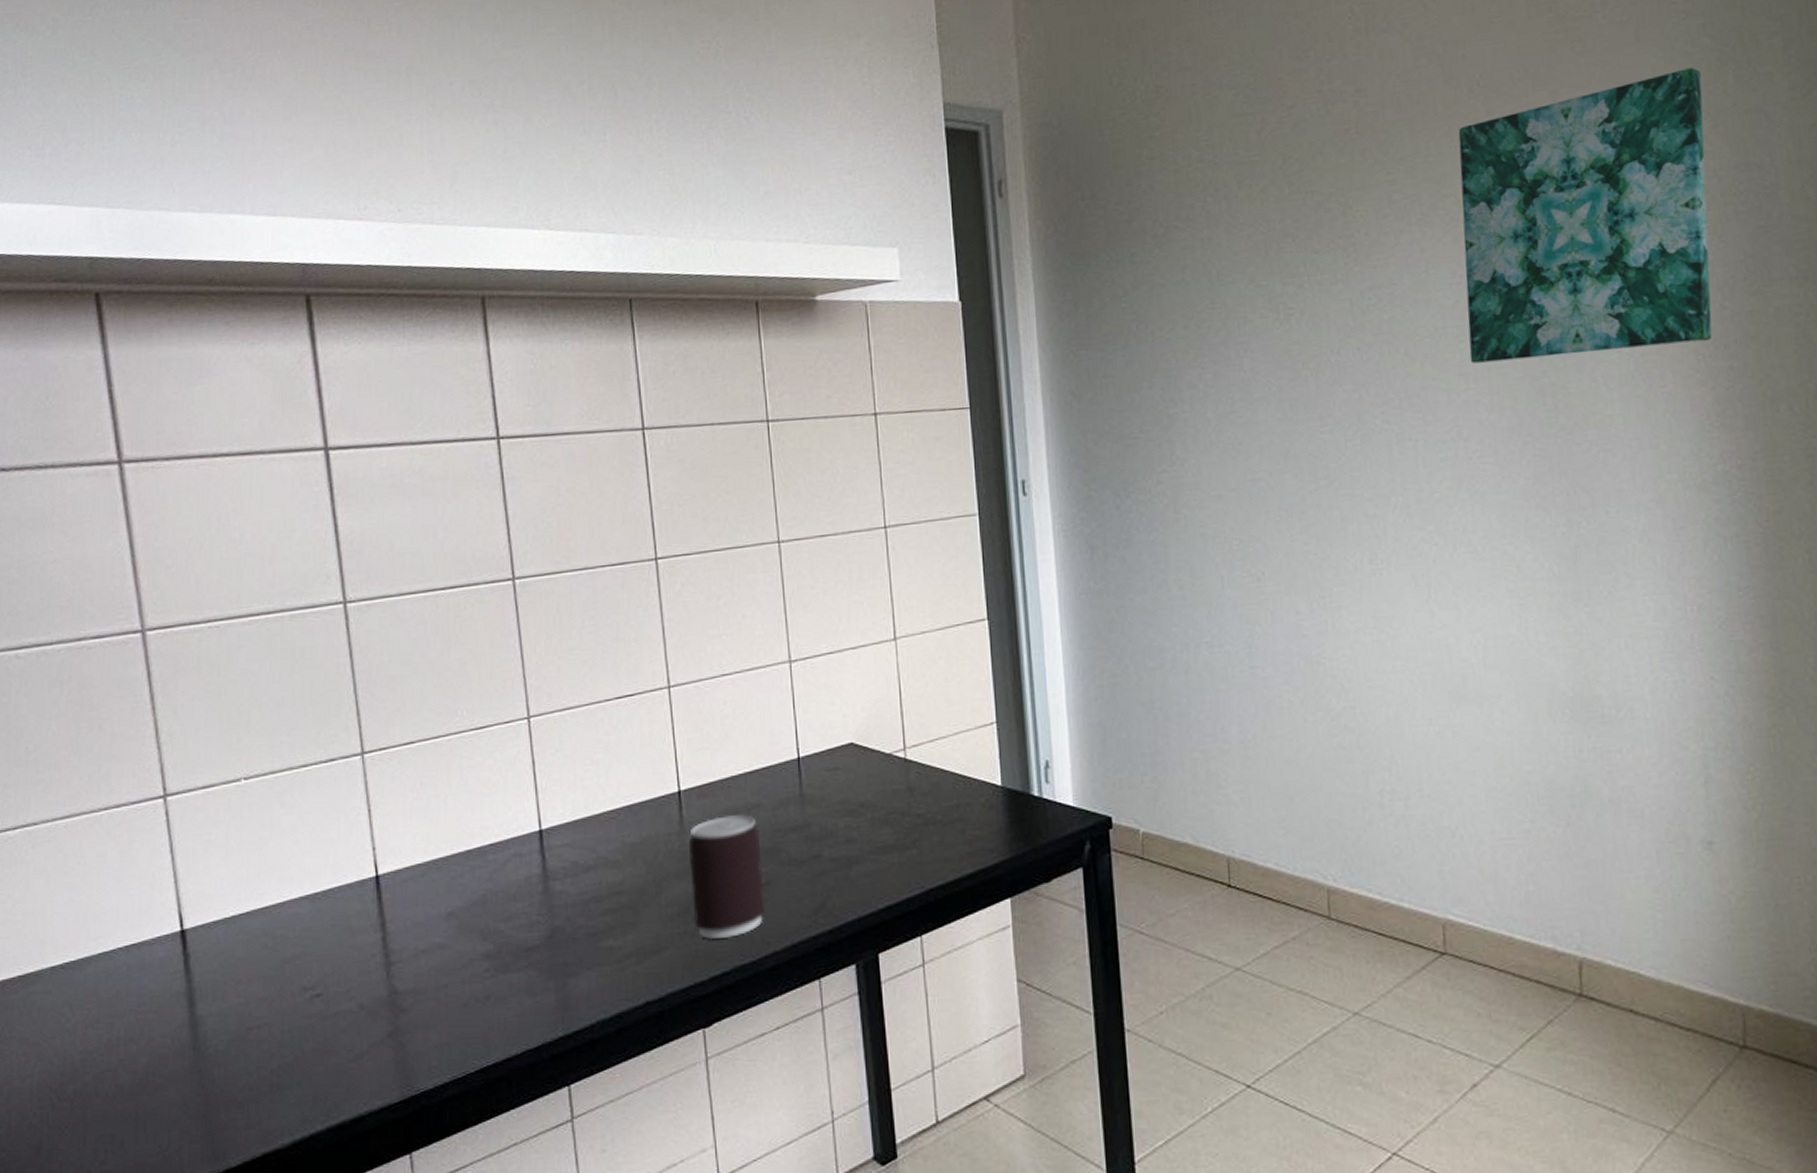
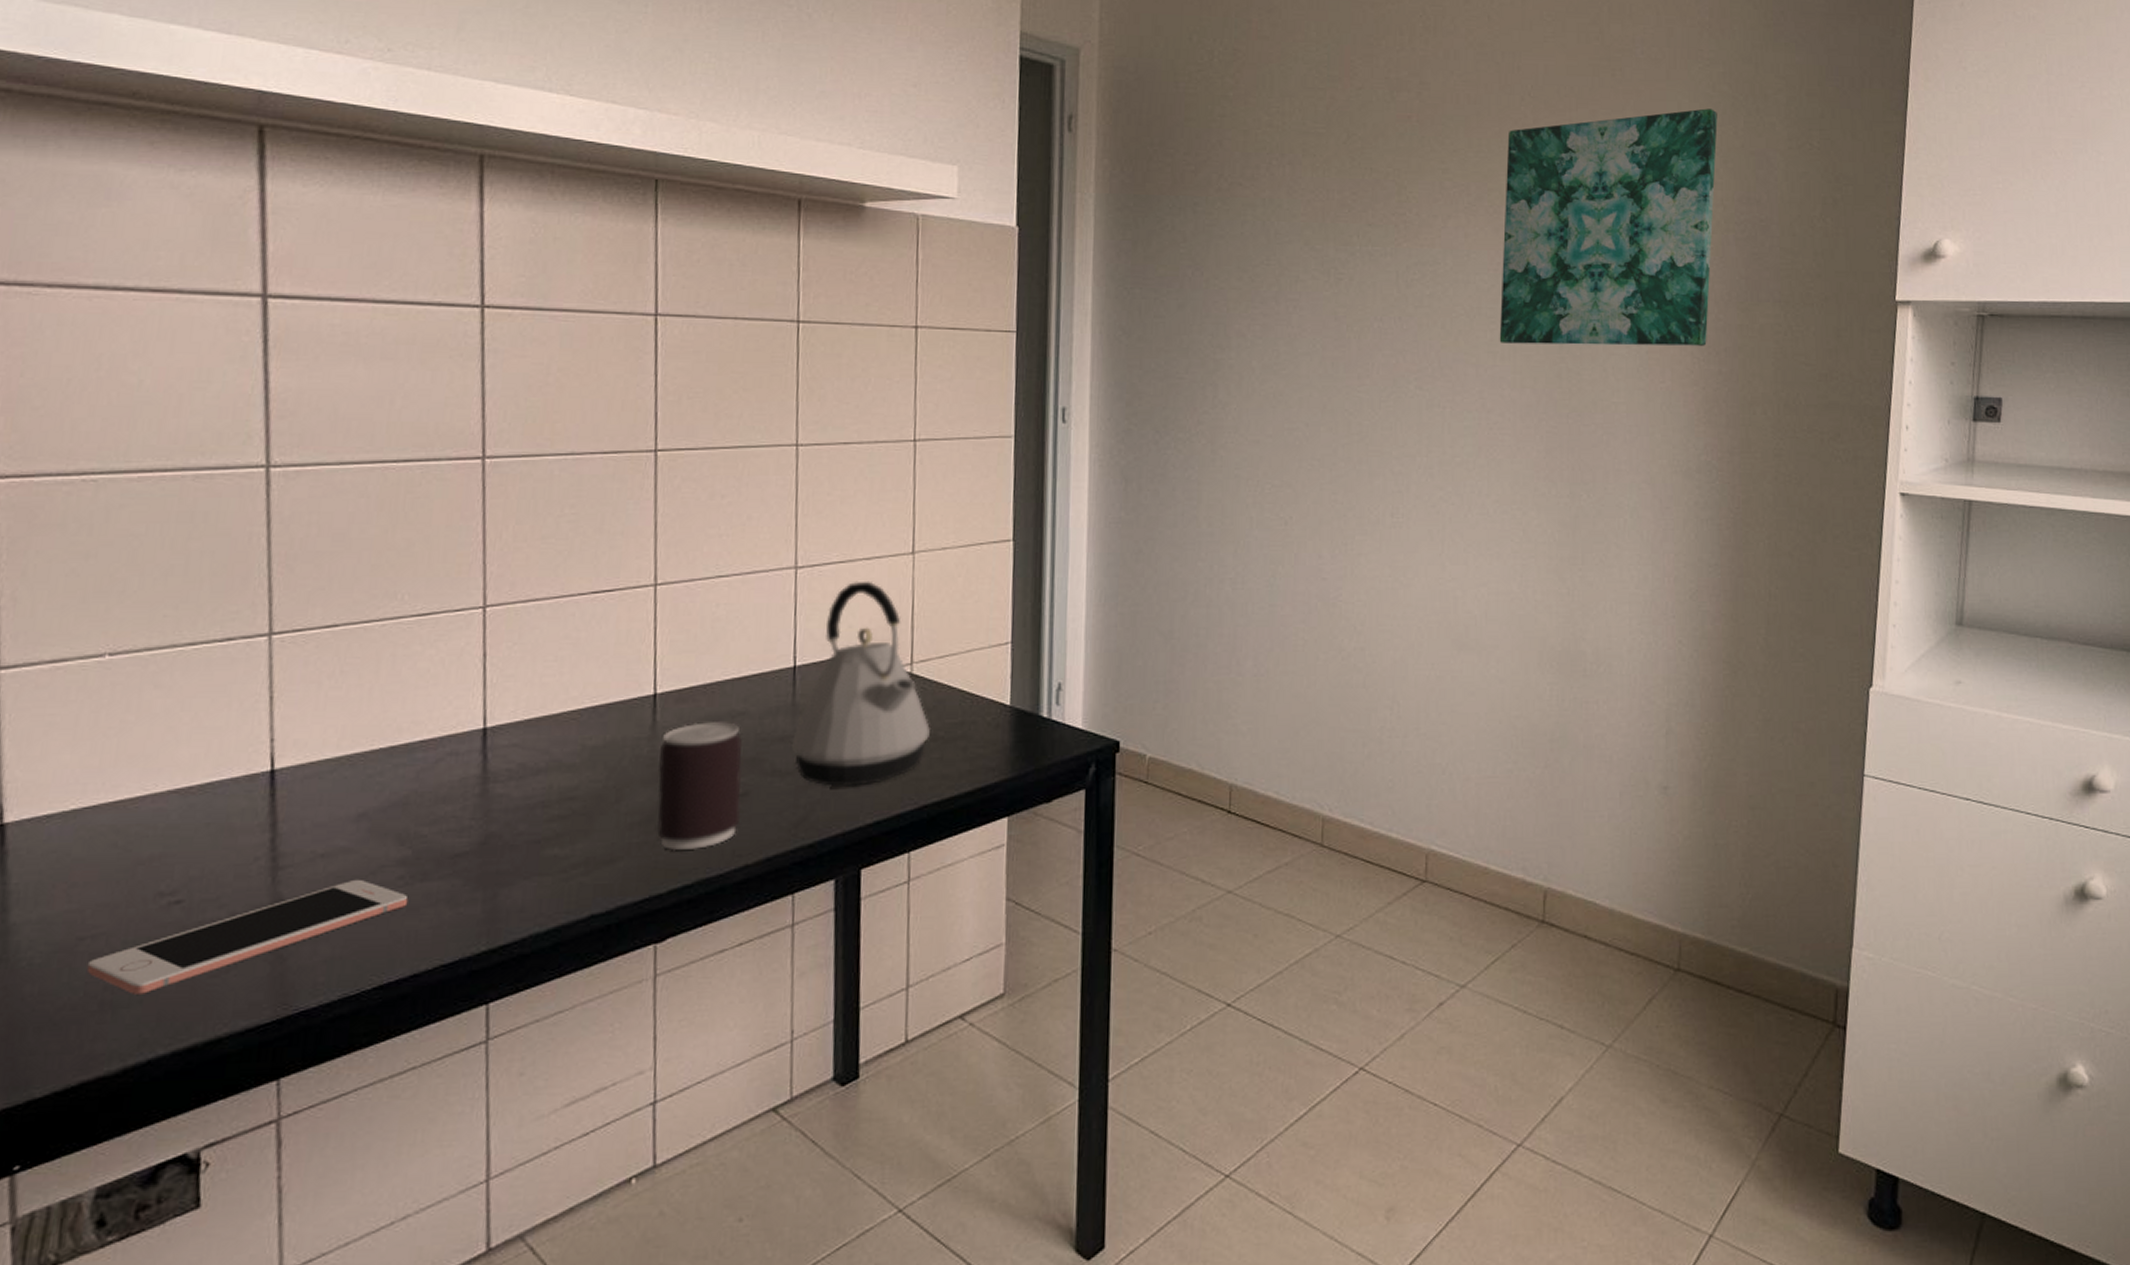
cell phone: none [257,972,496,1077] -> present [86,879,409,994]
kettle: none [802,669,928,874] -> present [790,581,930,787]

